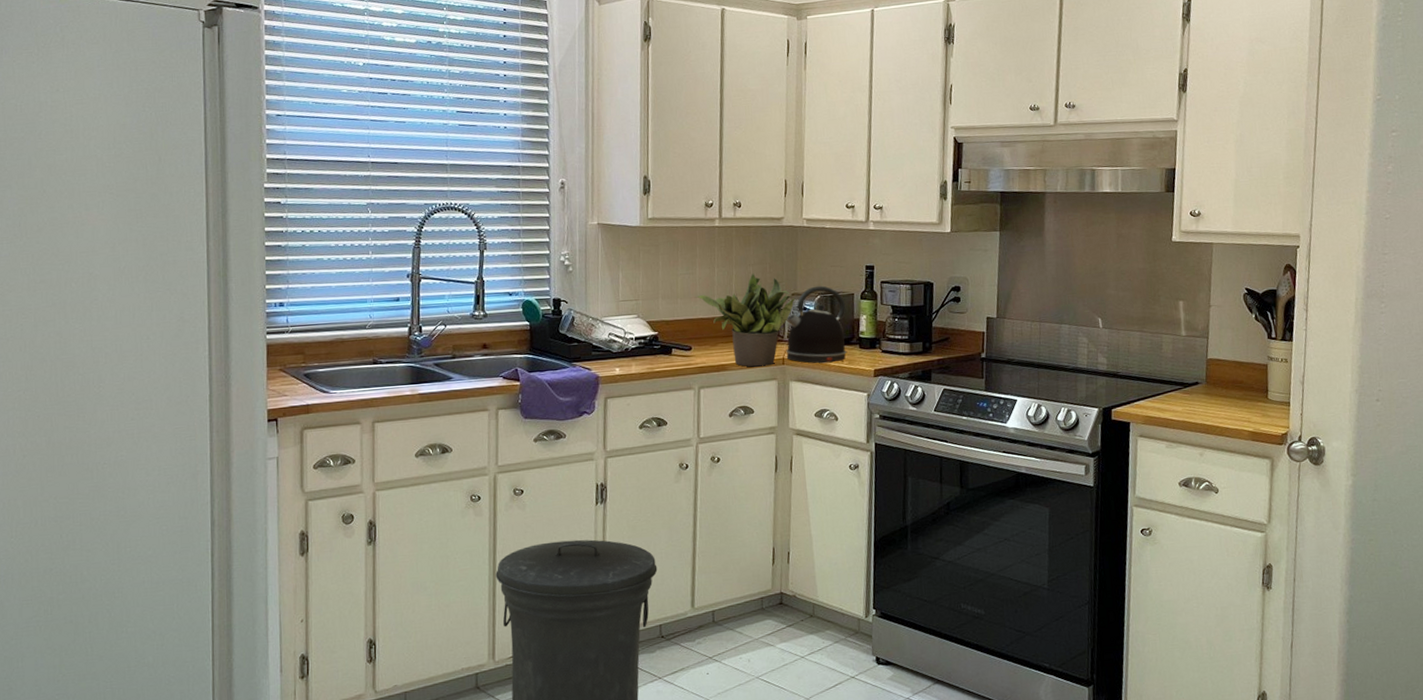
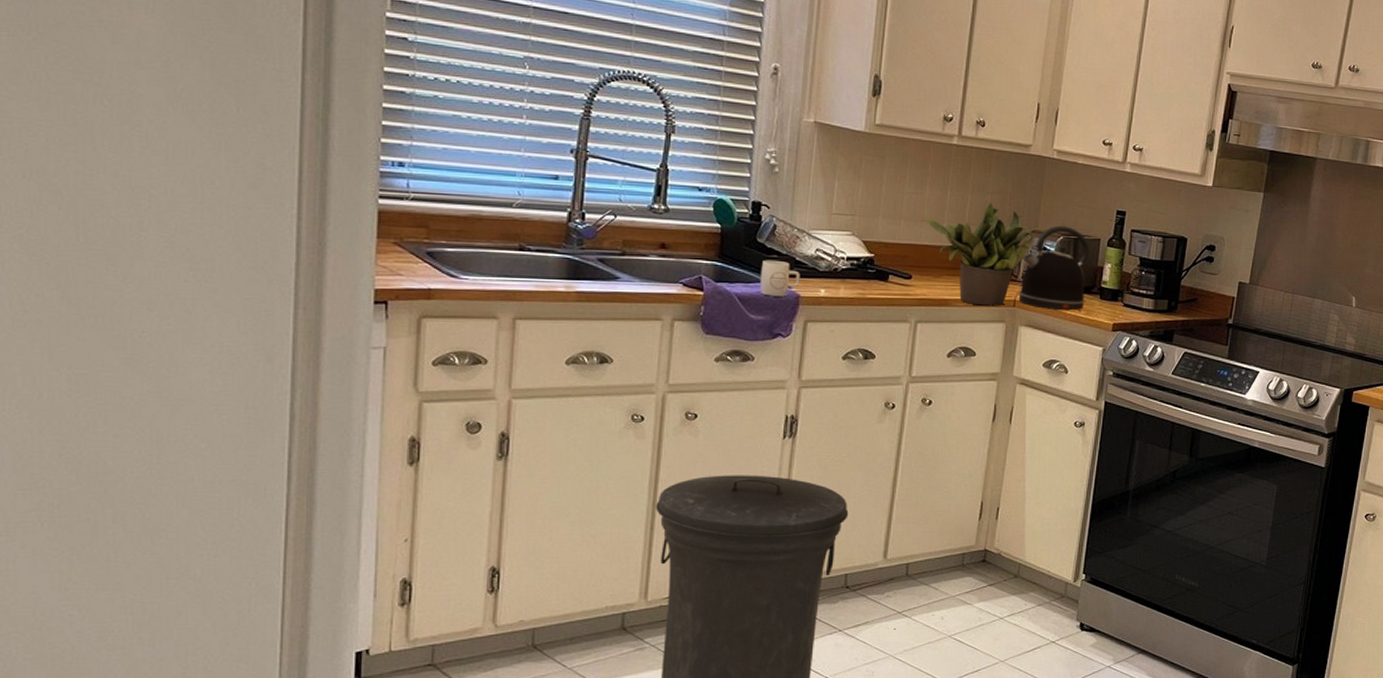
mug: none [564,347,598,380] -> present [759,259,800,297]

